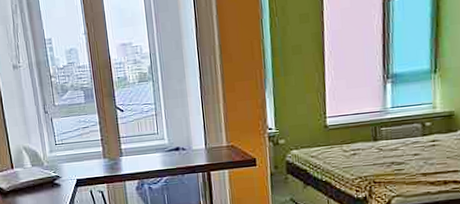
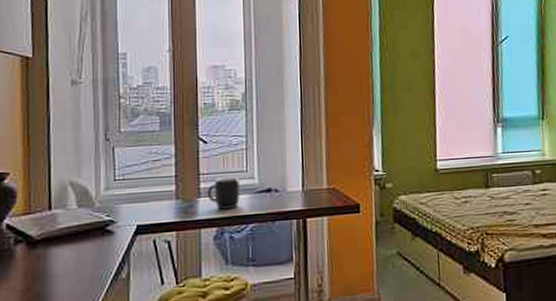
mug: none [127,138,154,166] -> present [207,176,240,210]

